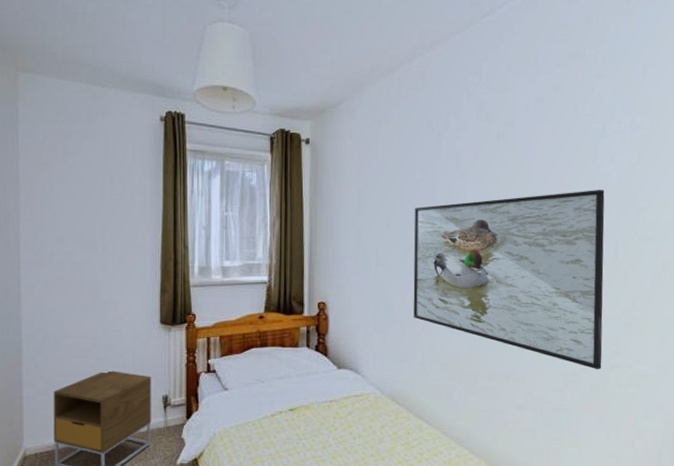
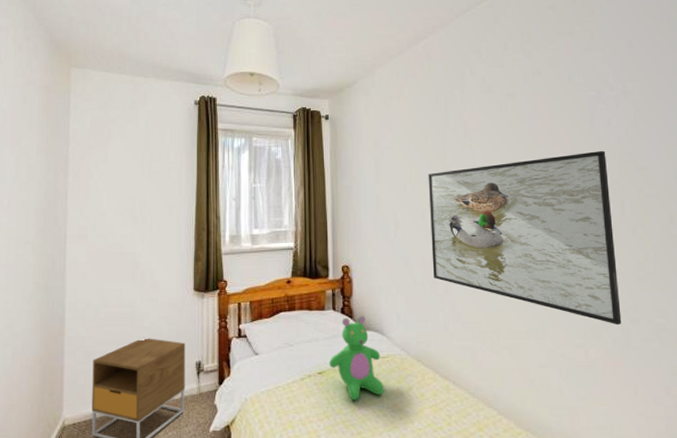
teddy bear: none [301,354,356,438] -> present [329,316,384,401]

